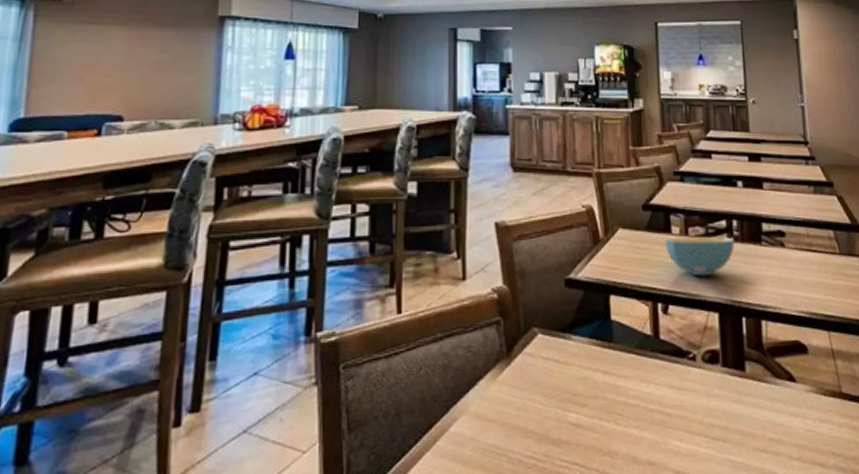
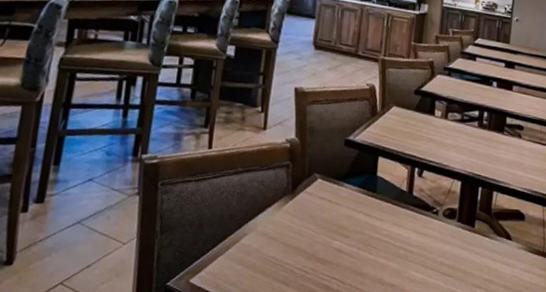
cereal bowl: present [664,236,734,277] -> none [428,119,483,152]

